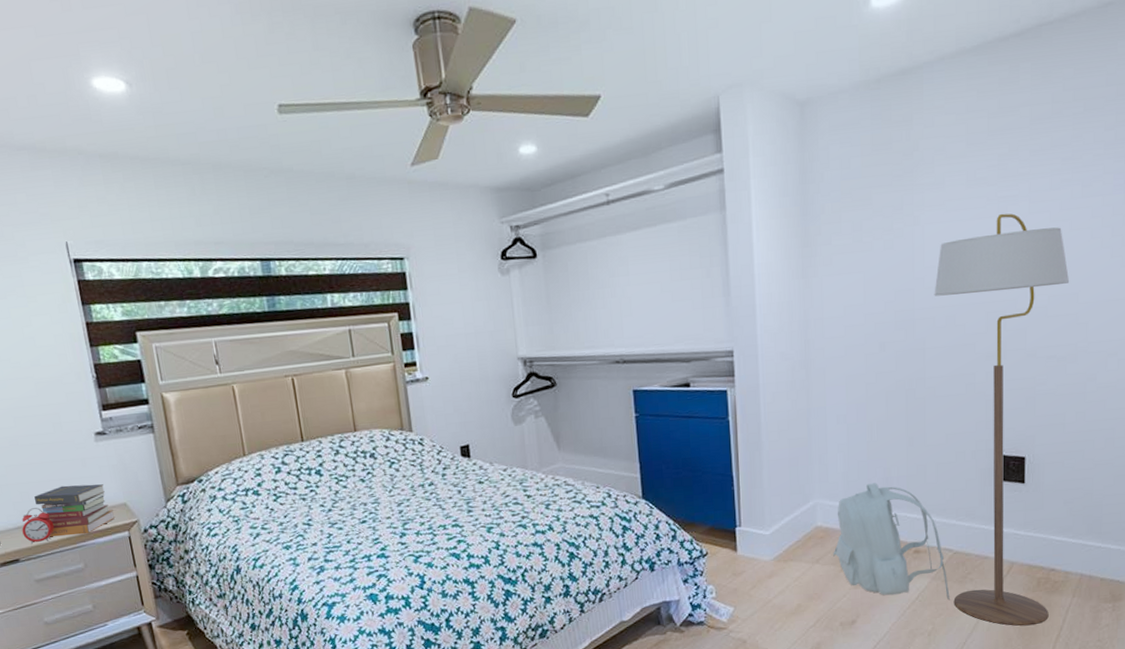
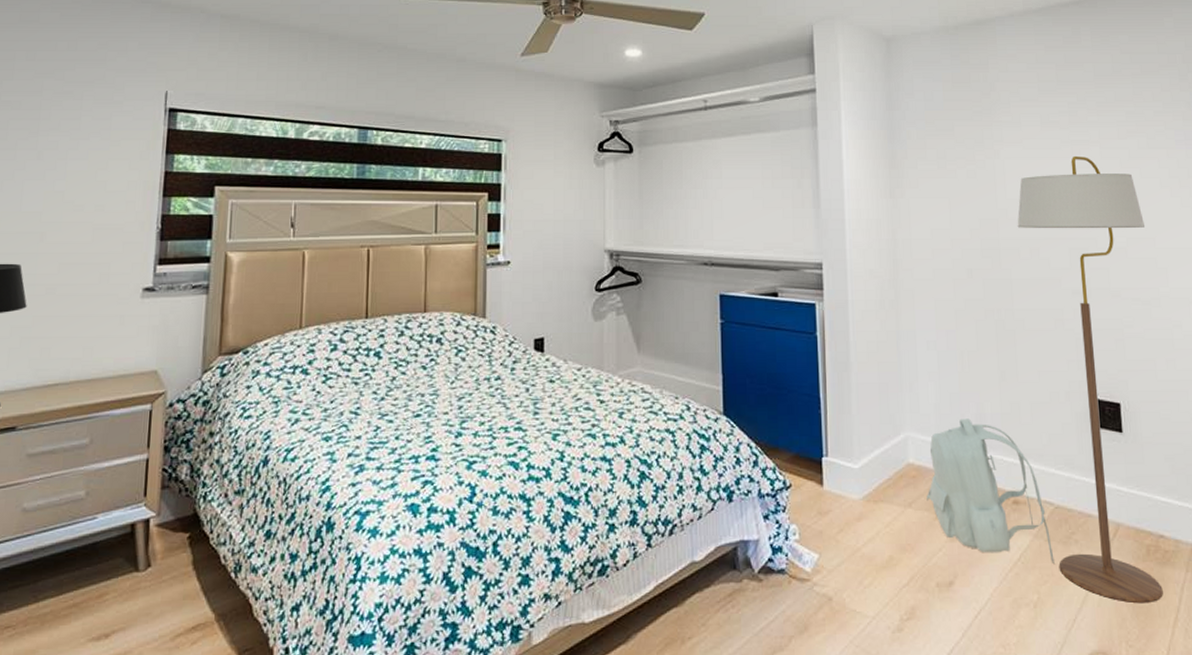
alarm clock: present [21,508,55,545] -> none [29,367,69,411]
books: present [34,484,115,537] -> none [55,344,140,404]

